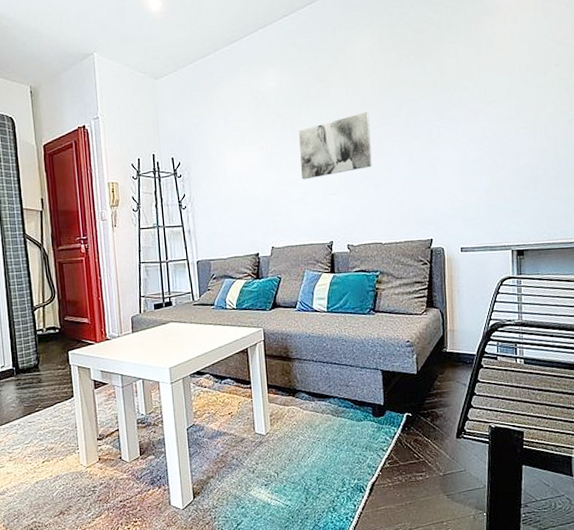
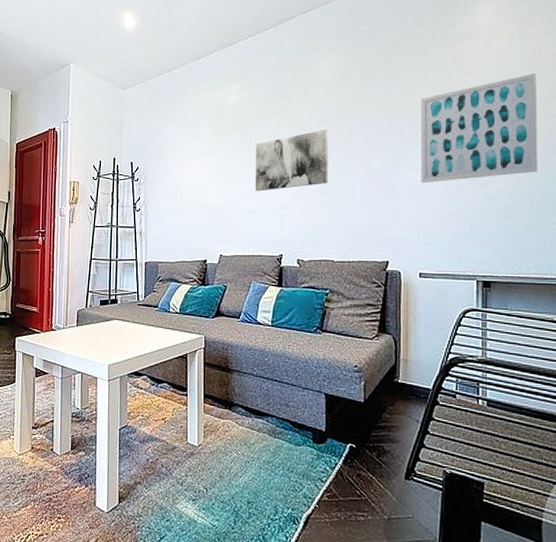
wall art: none [455,46,562,161] -> present [420,73,539,184]

